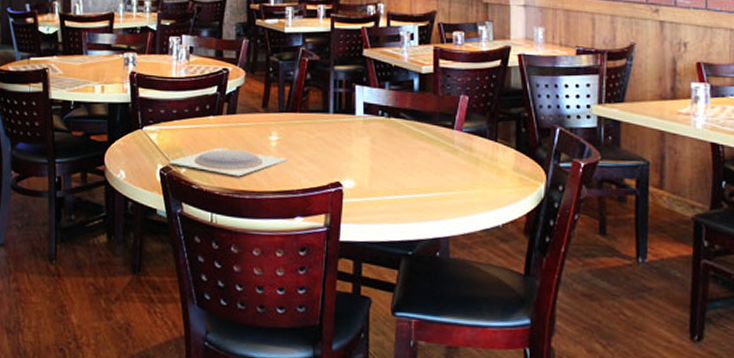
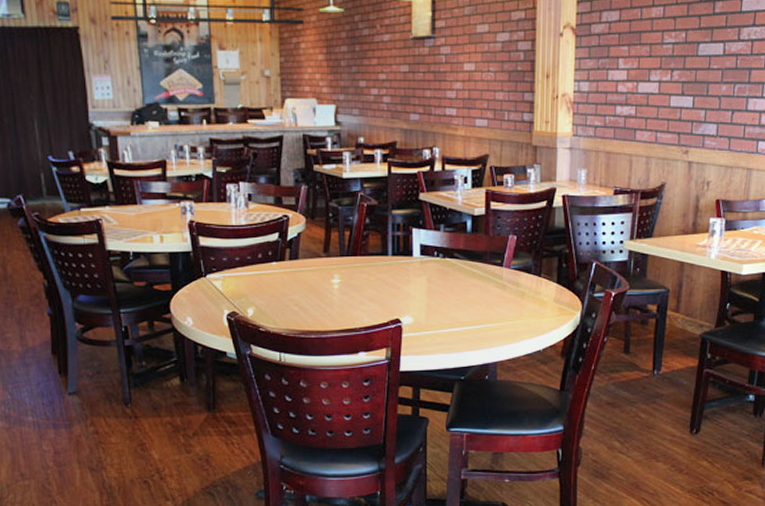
plate: present [168,148,288,177] -> none [234,292,350,318]

